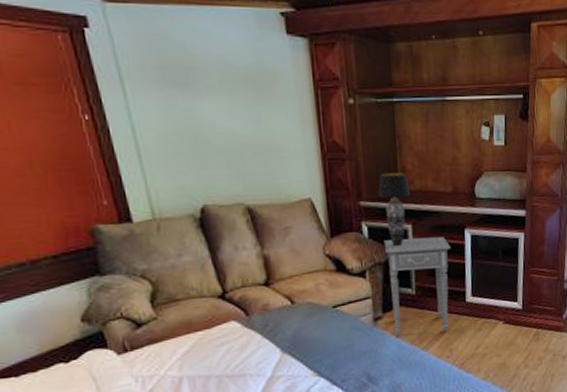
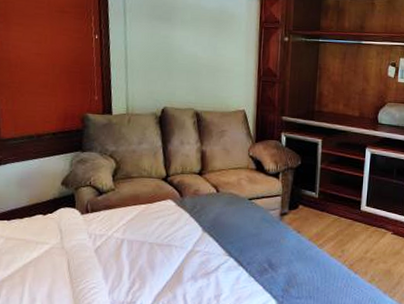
table lamp: present [377,172,411,247] -> none [297,96,325,156]
side table: present [384,237,451,336] -> none [296,150,353,233]

